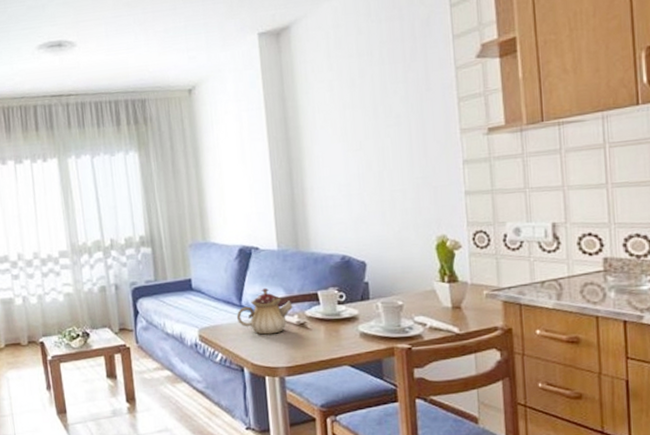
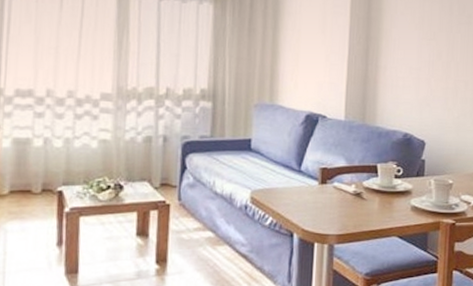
teapot: present [236,287,293,335] -> none [293,155,352,202]

